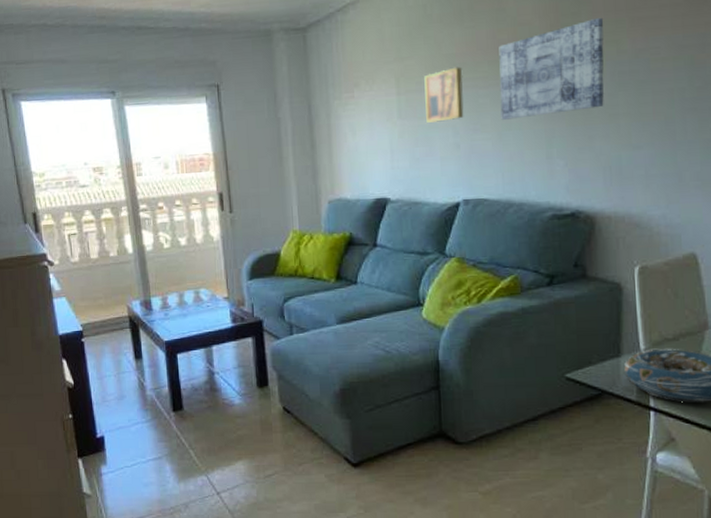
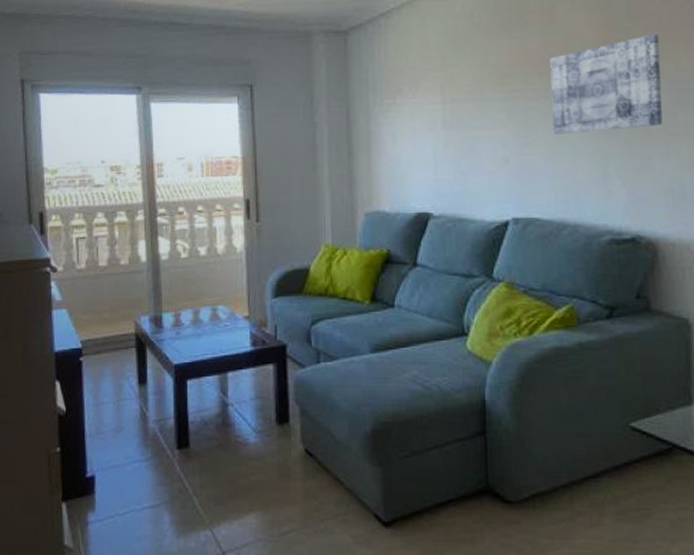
wall art: present [424,66,464,123] -> none [471,77,513,134]

